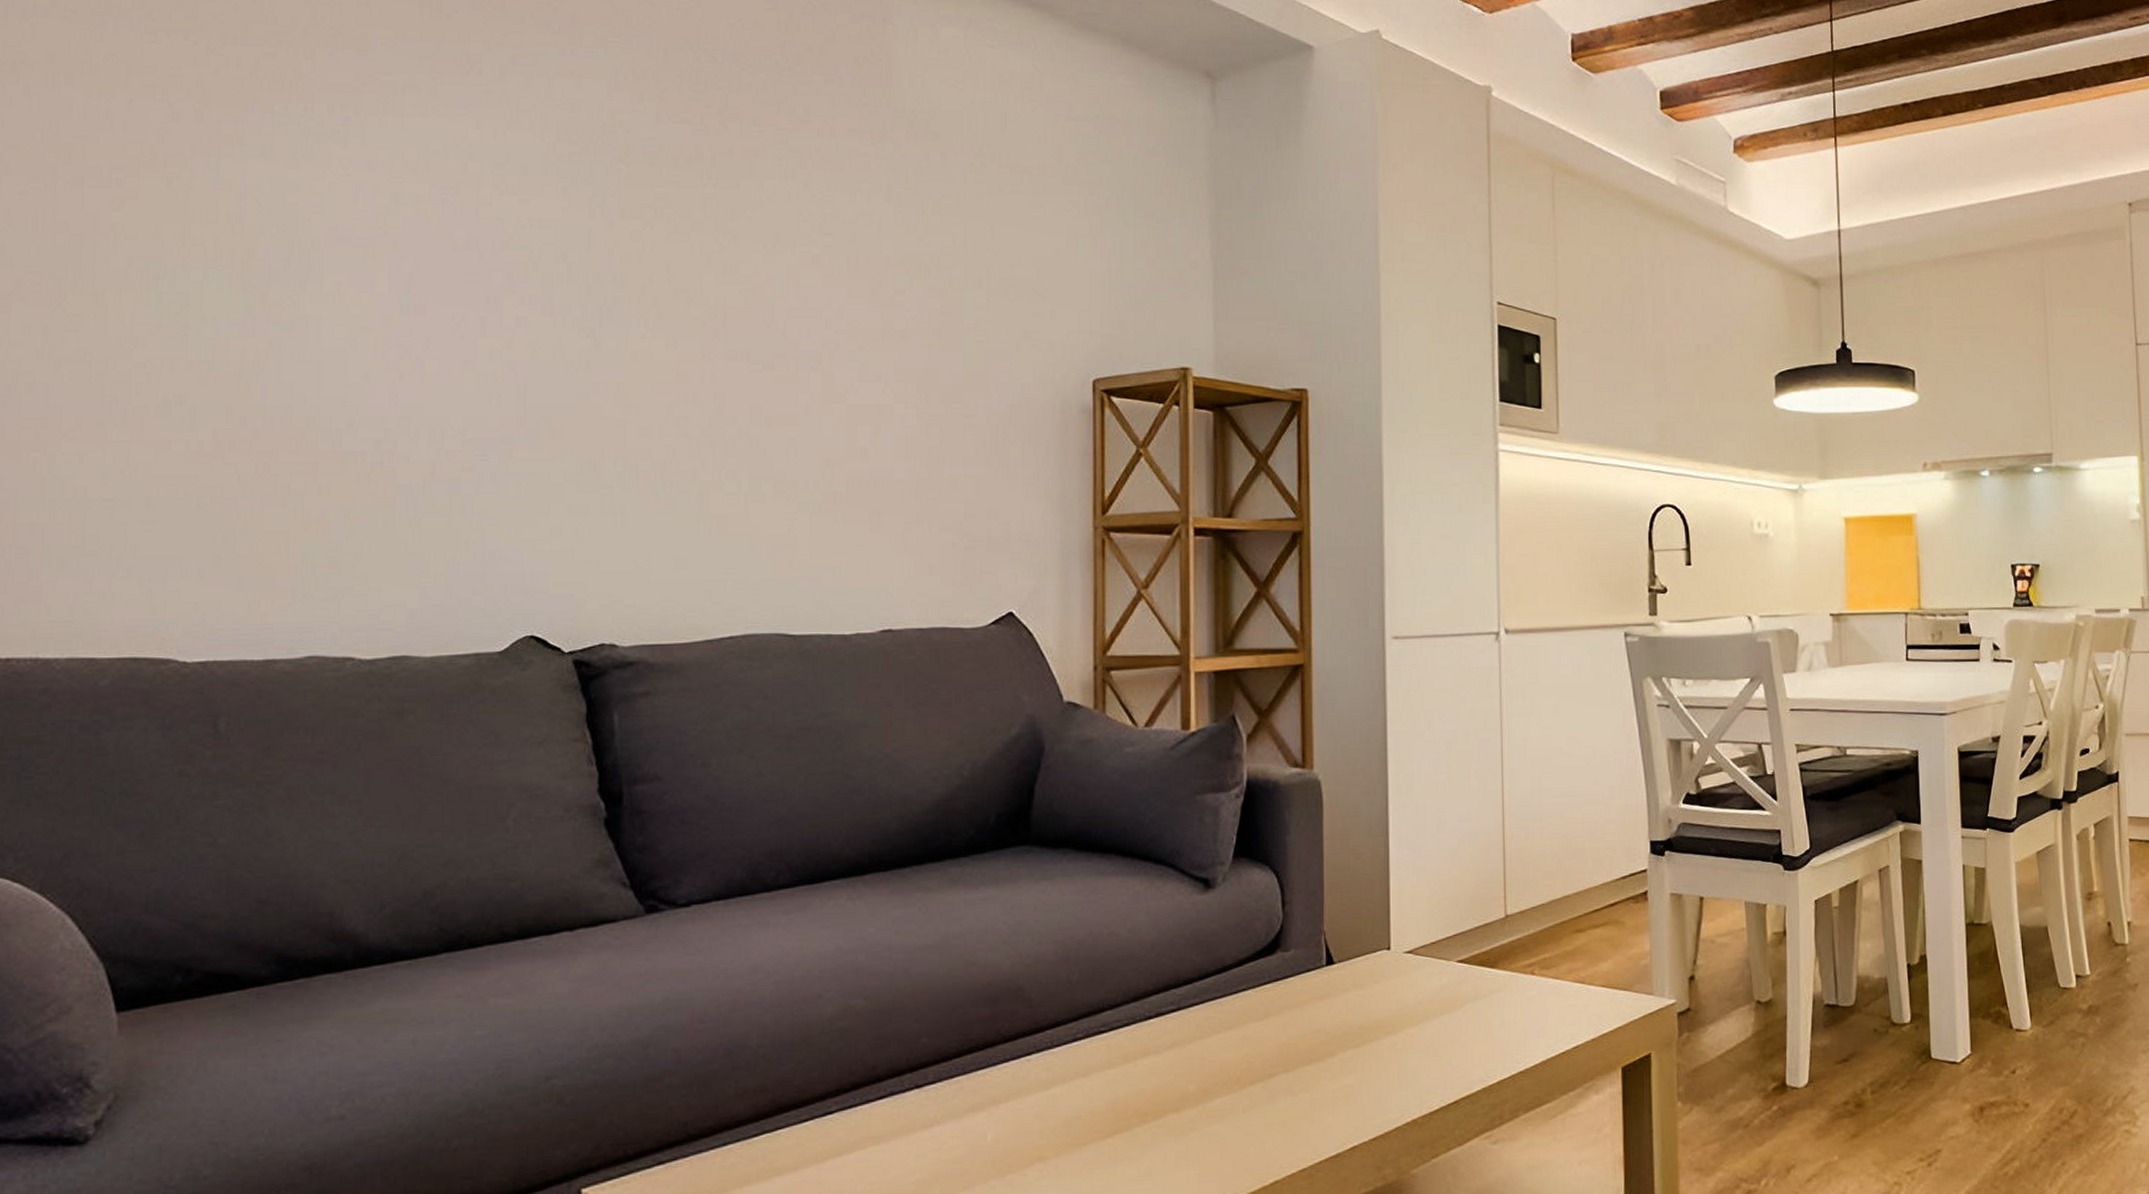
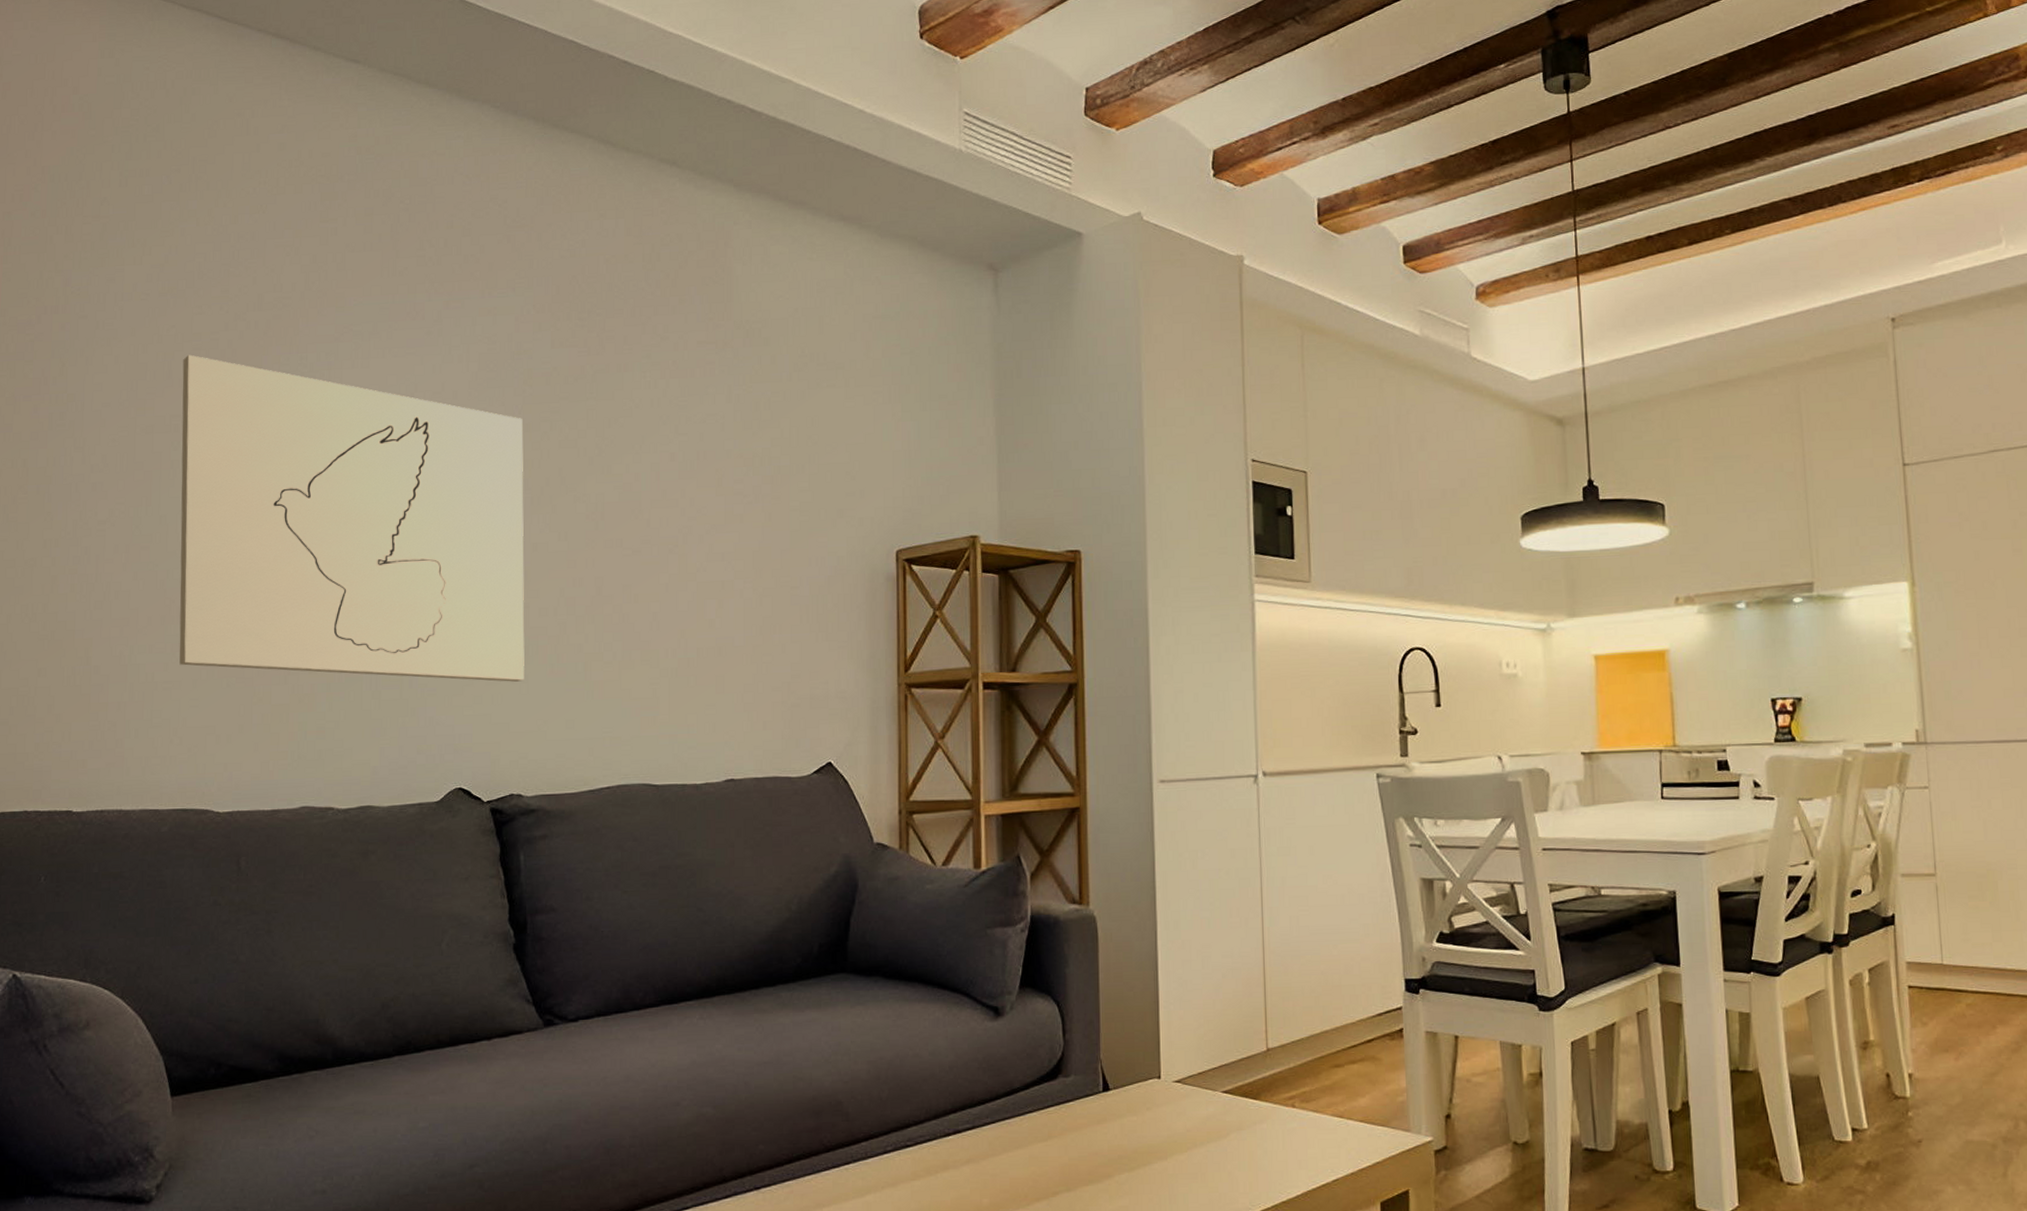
wall art: none [125,92,620,512] -> present [179,354,525,682]

